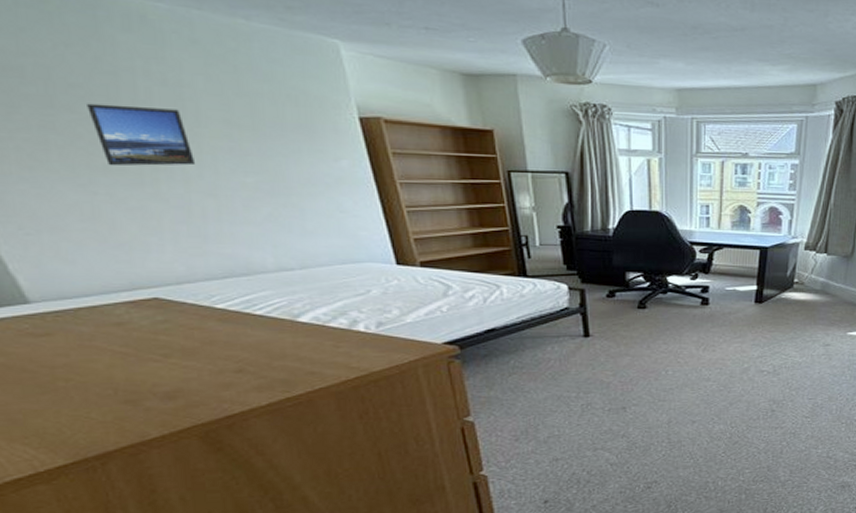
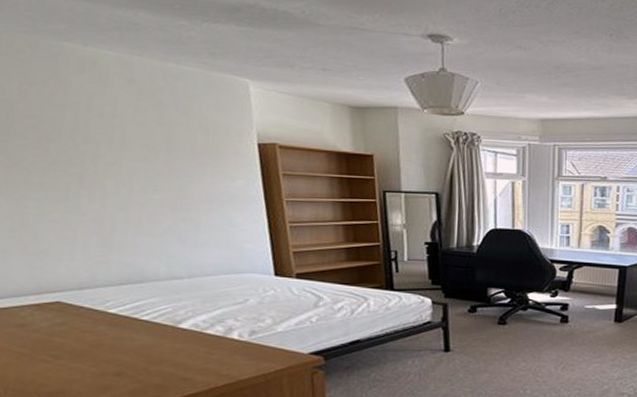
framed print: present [87,103,194,166] -> none [35,131,114,184]

